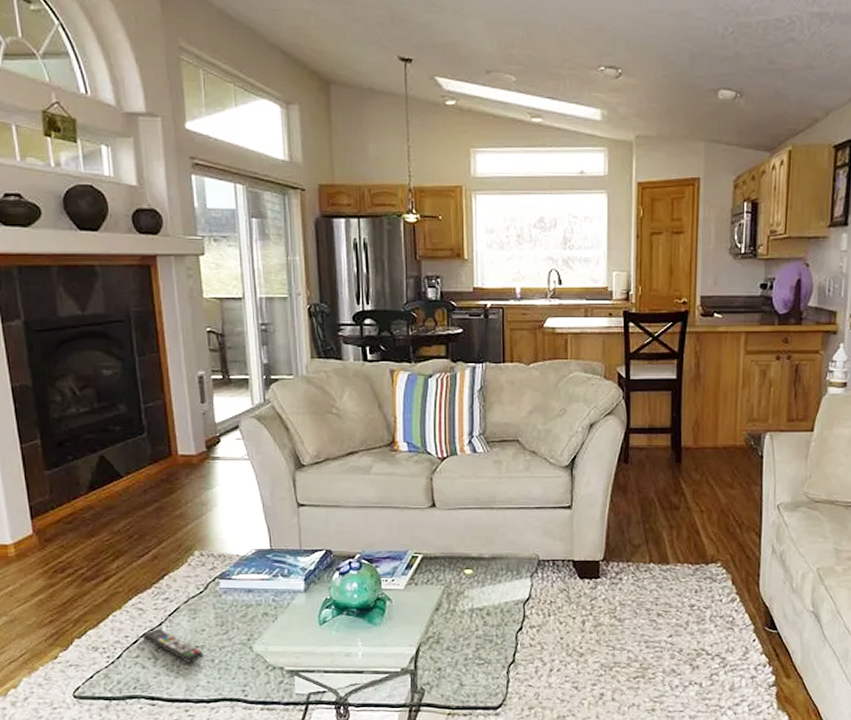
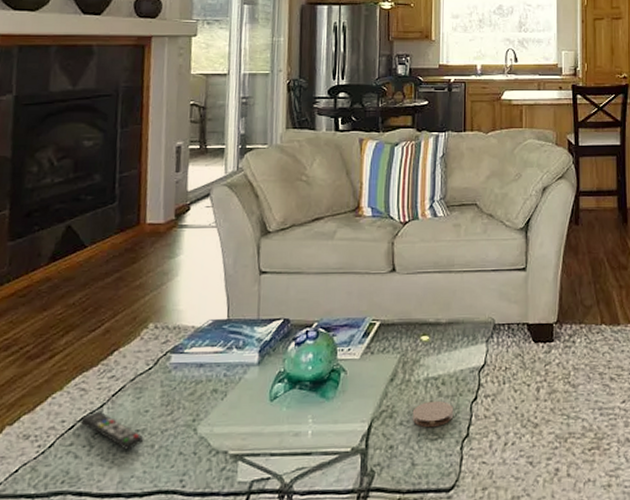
coaster: none [458,629,500,654] -> present [412,400,454,428]

